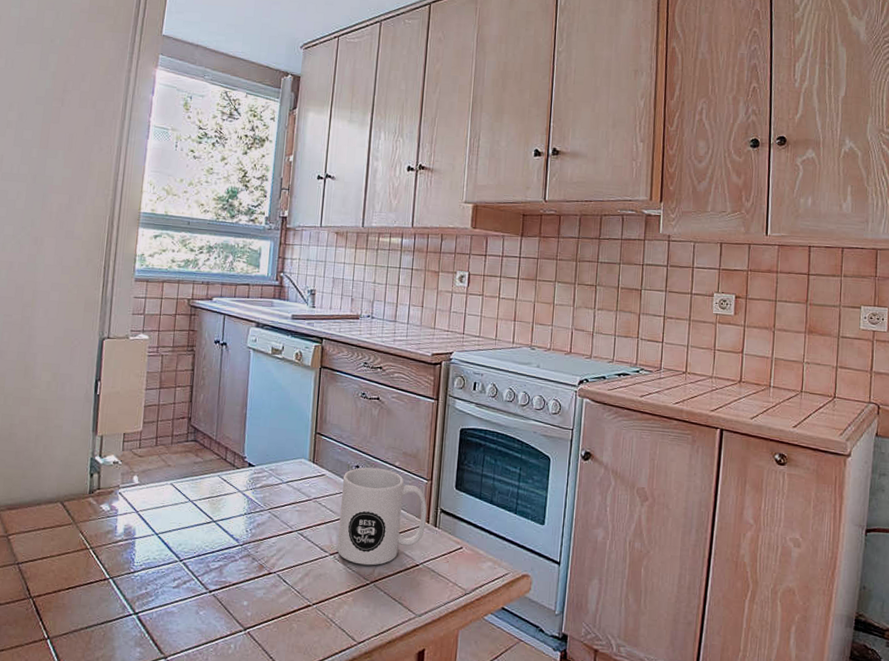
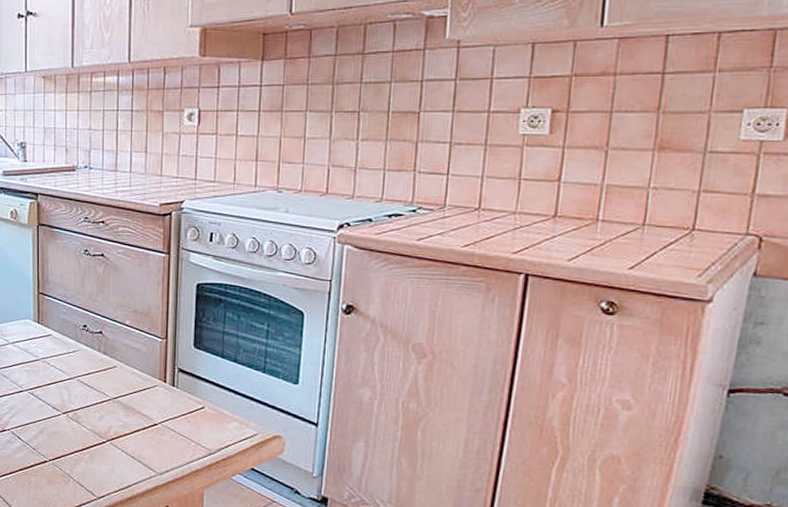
mug: present [336,467,427,566] -> none [69,326,164,425]

